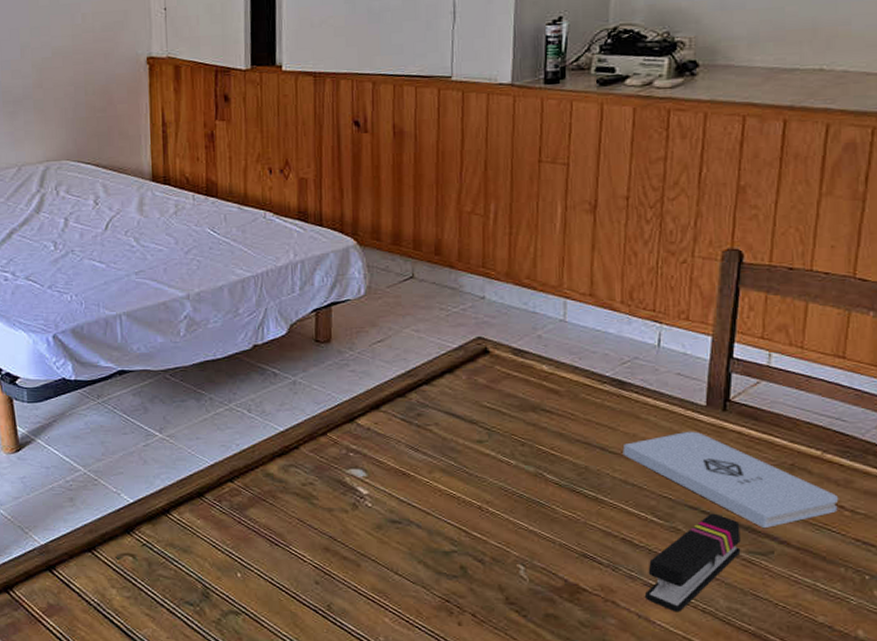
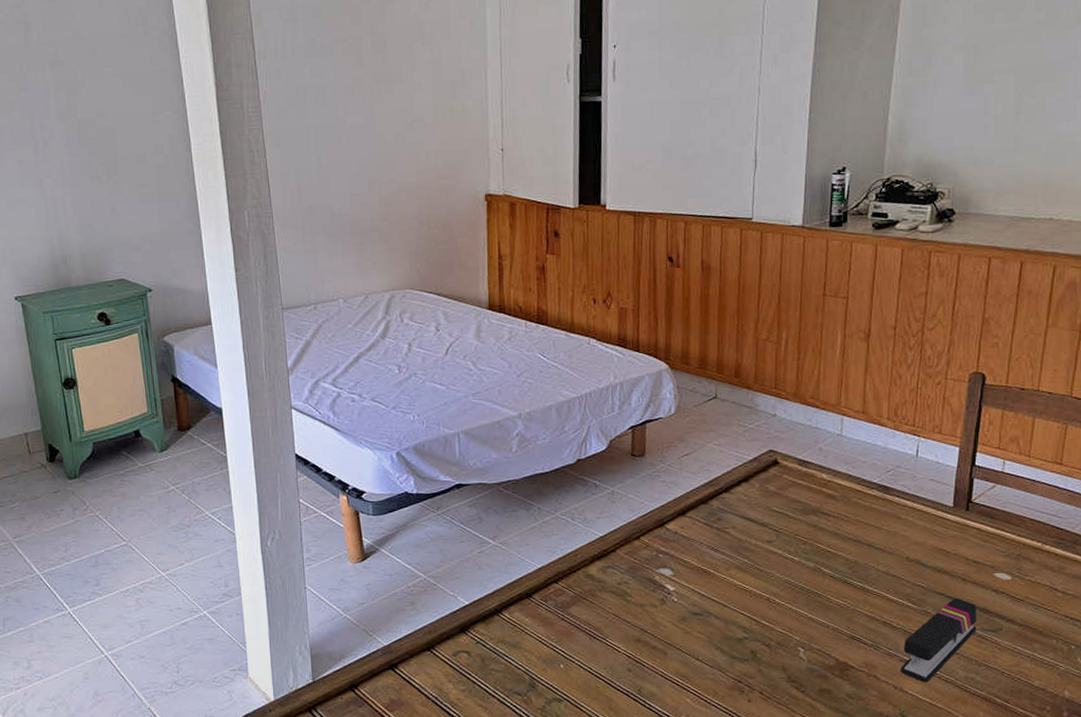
notepad: present [622,431,839,528] -> none [885,528,1054,609]

